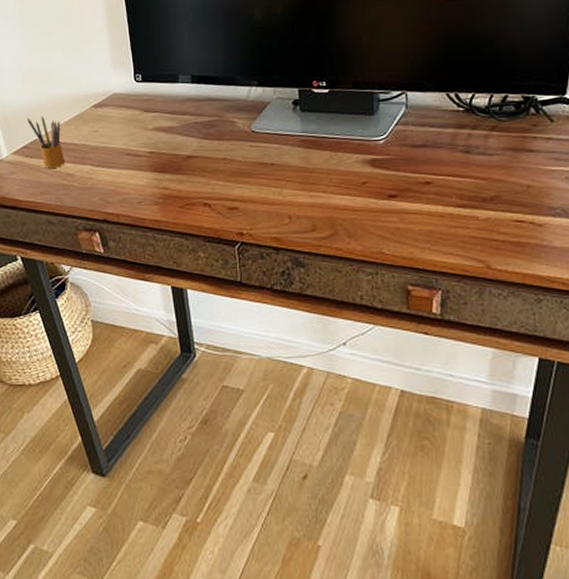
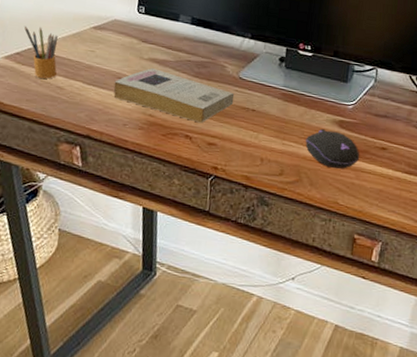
book: none [123,137,250,188] -> present [113,68,235,123]
computer mouse: none [336,171,401,215] -> present [305,128,360,169]

